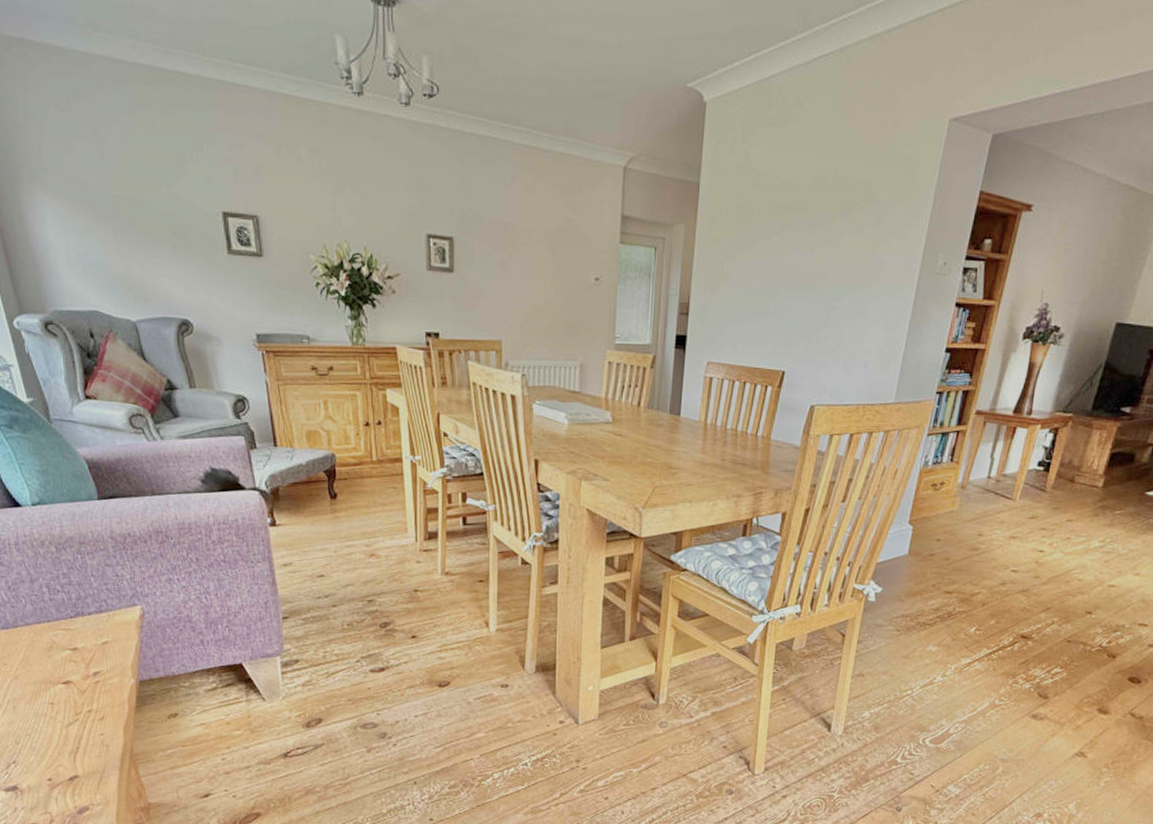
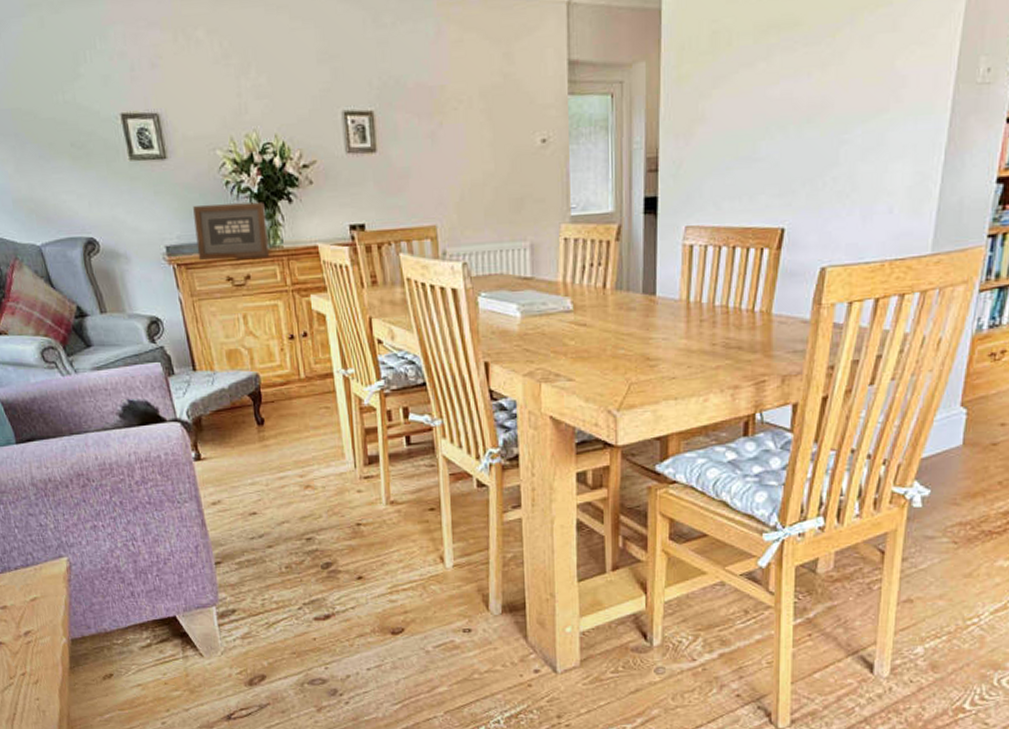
picture frame: none [285,301,351,353] -> present [193,202,269,261]

